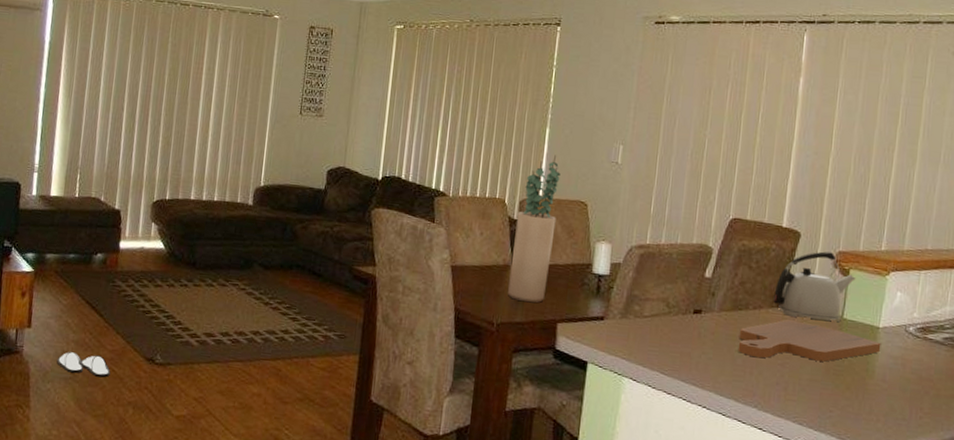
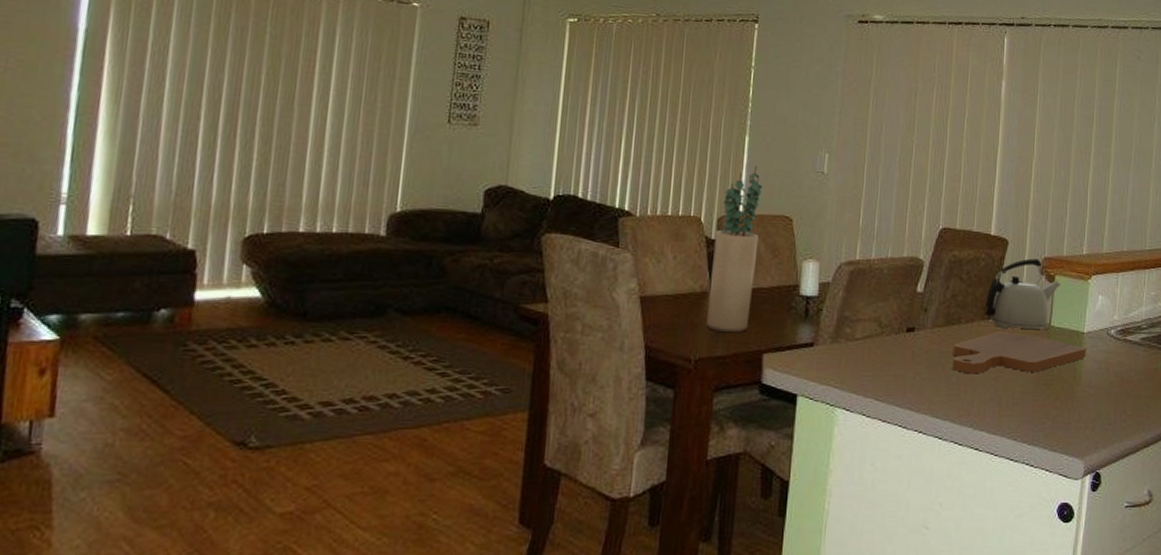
slippers: present [57,351,111,378] -> none [96,443,181,474]

